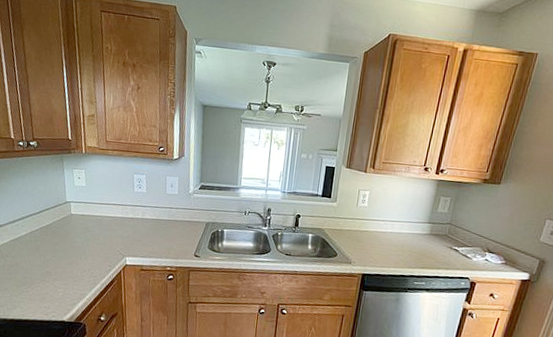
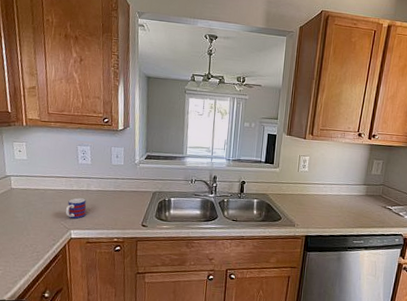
mug: none [121,225,142,246] -> present [65,198,87,219]

